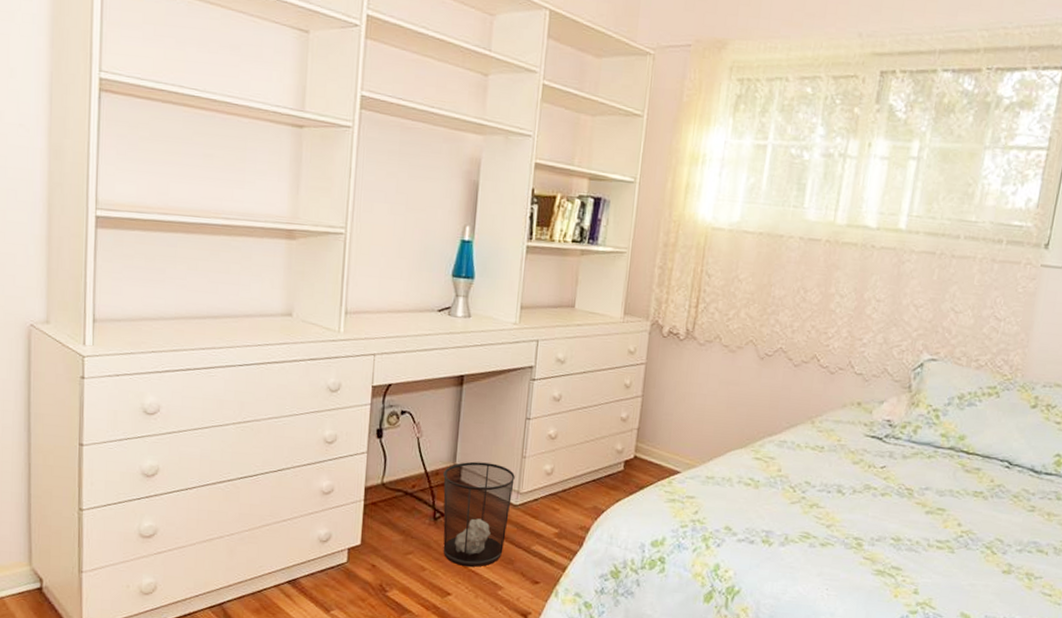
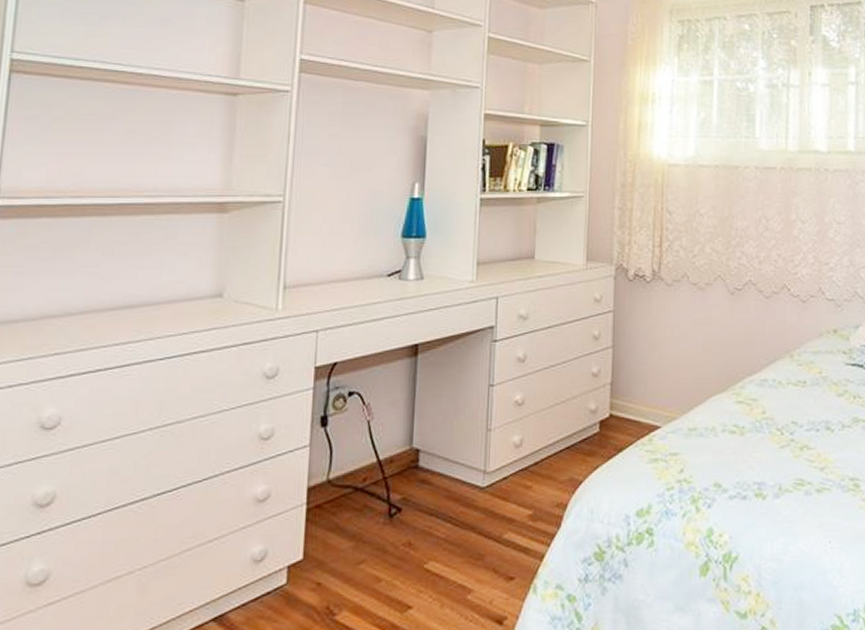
waste bin: present [442,461,515,567] -> none [397,441,480,570]

